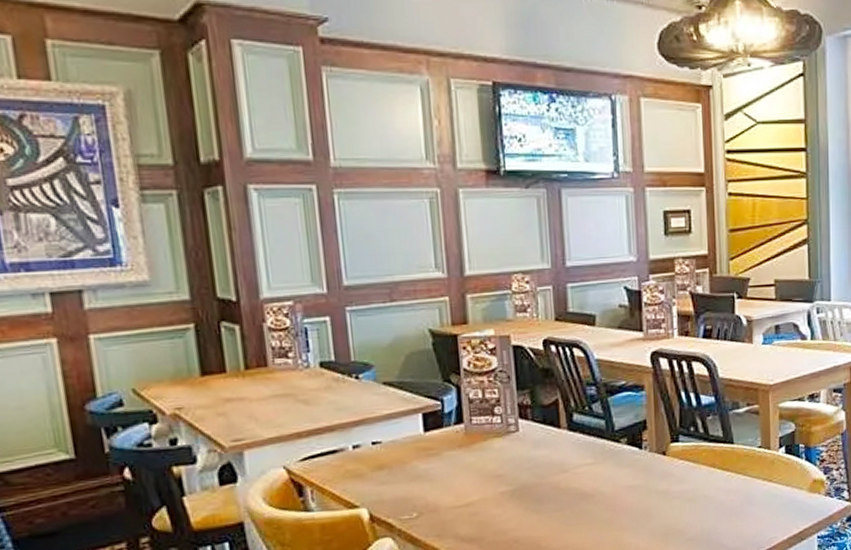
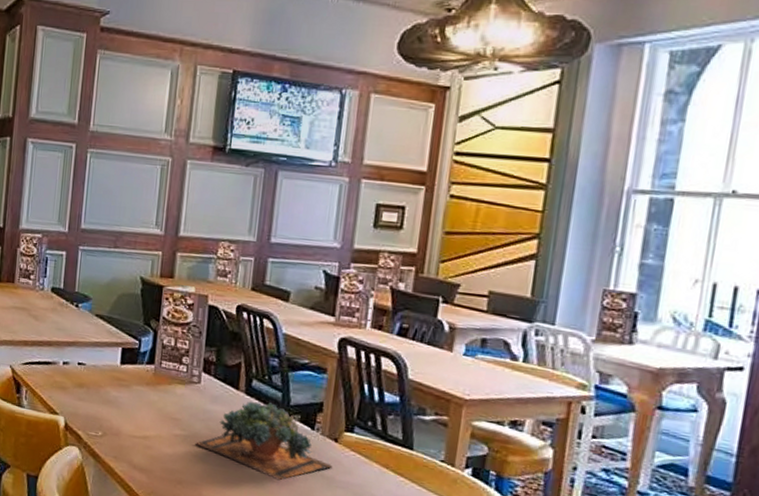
succulent plant: none [525,433,665,509] -> present [196,401,333,481]

